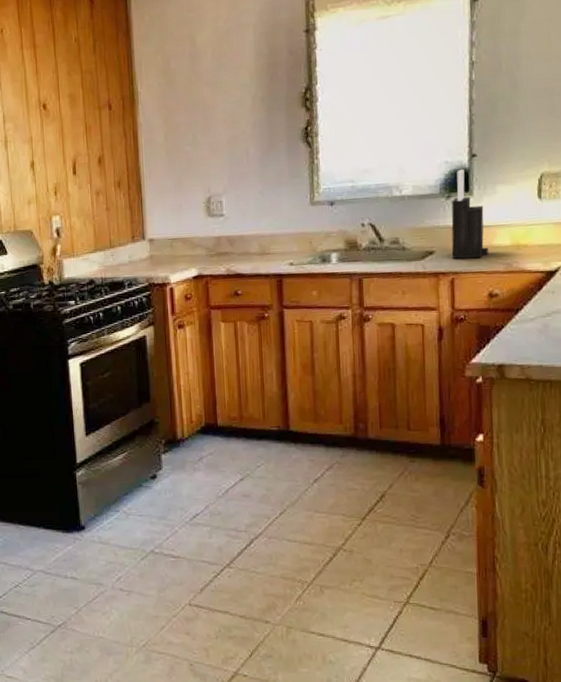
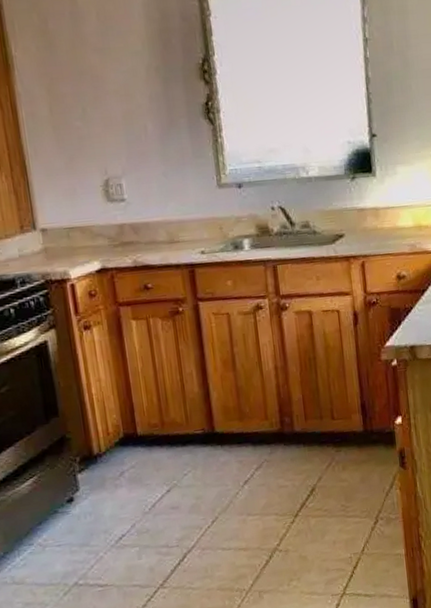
knife block: present [451,169,489,259] -> none [356,149,394,242]

